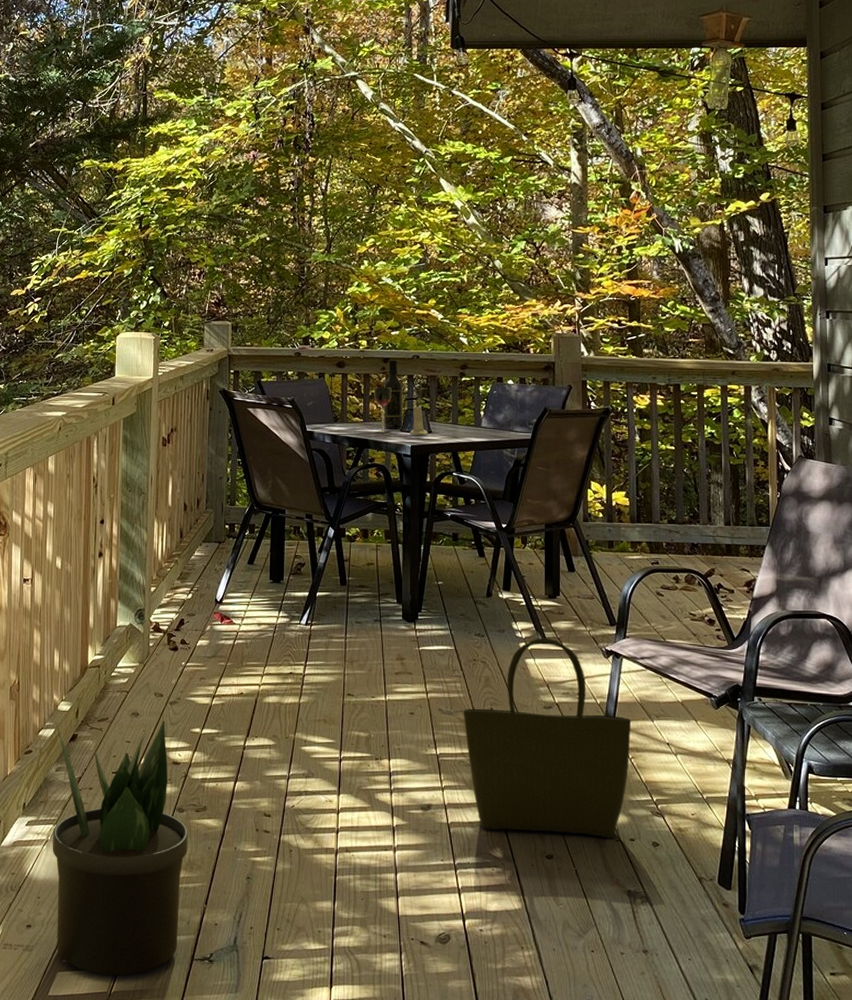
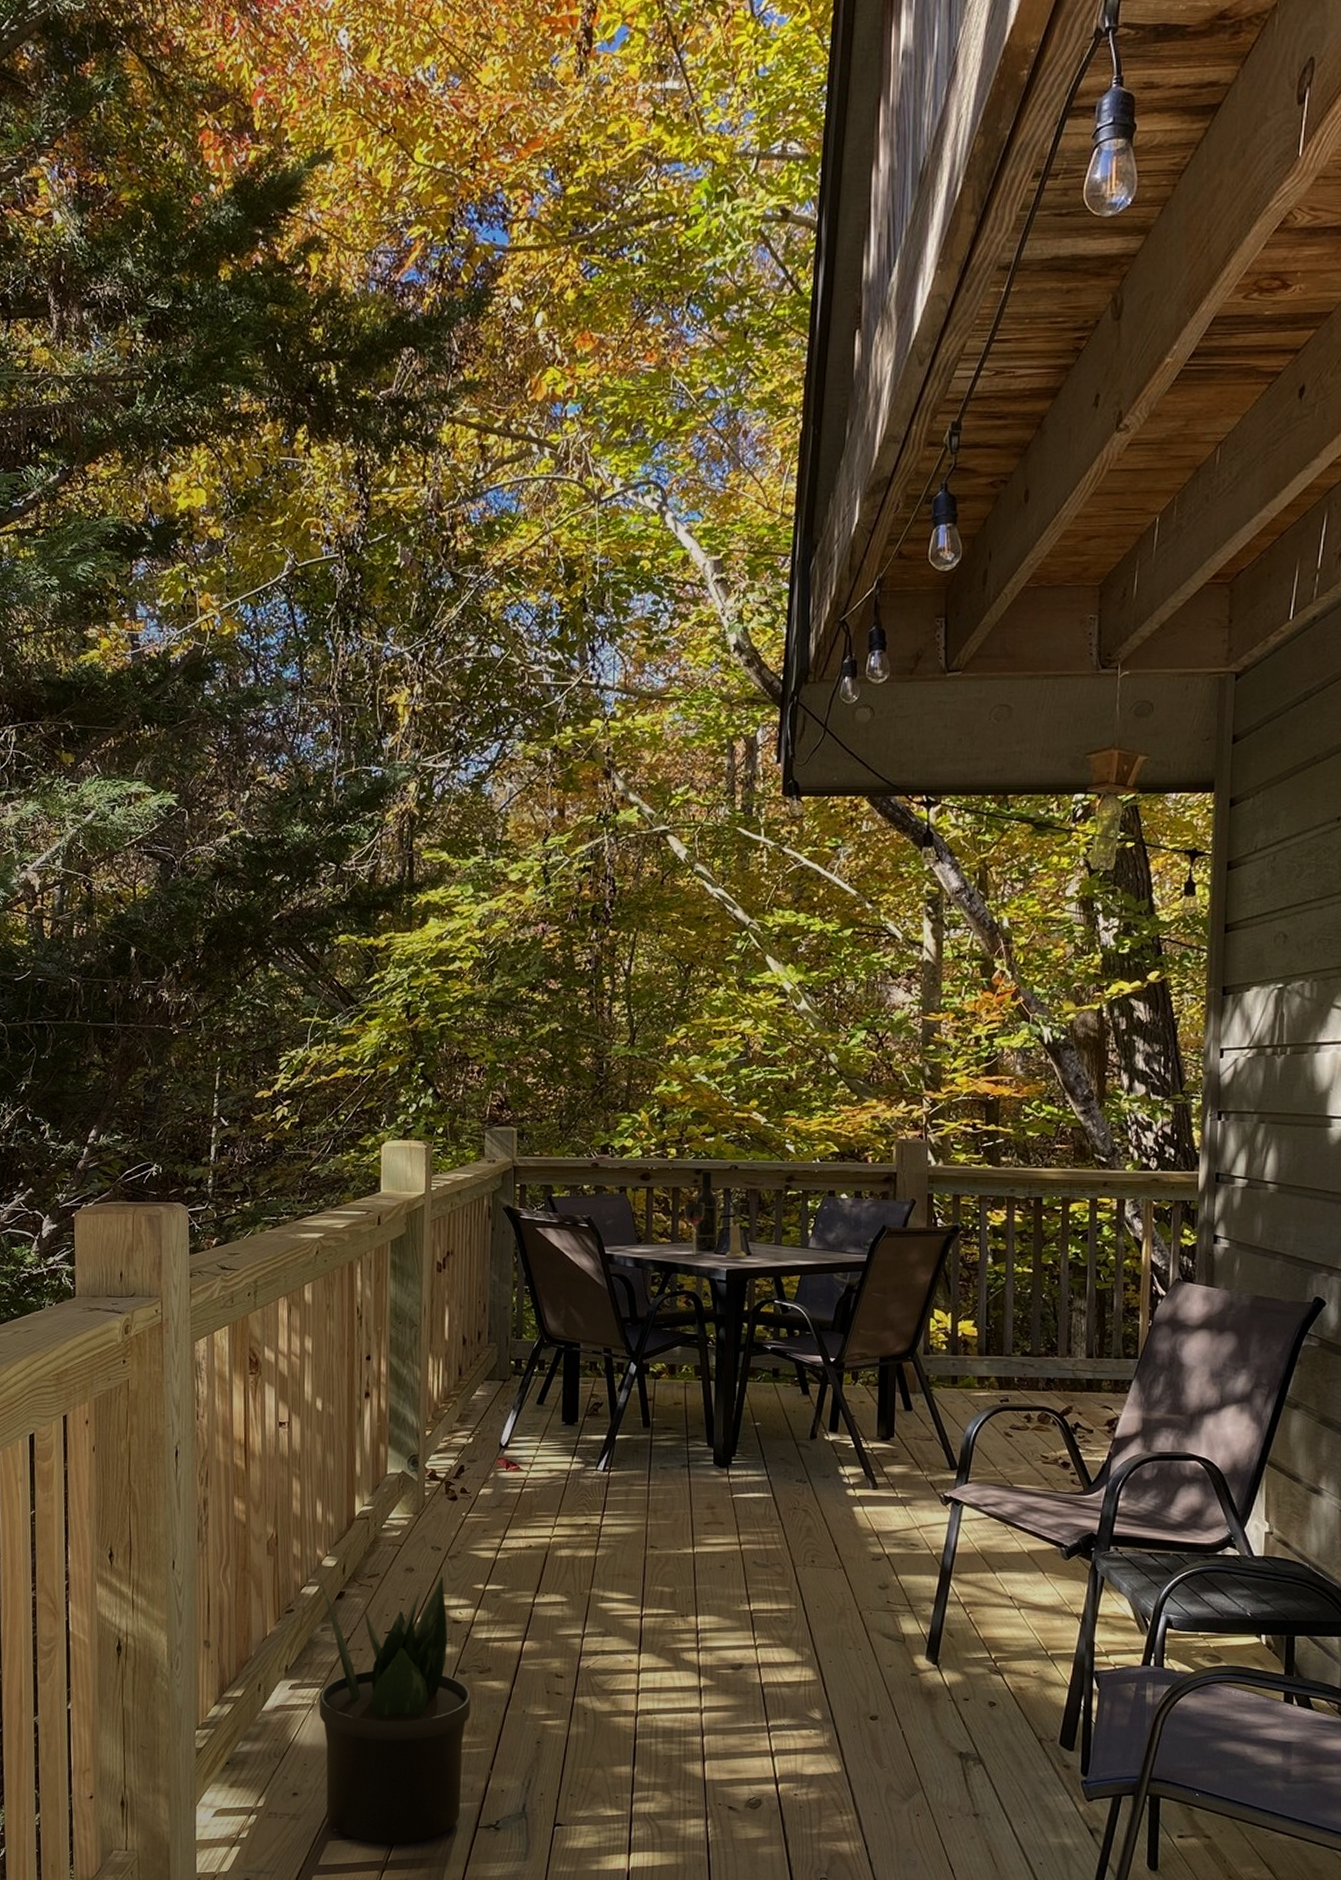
tote bag: present [463,638,632,839] -> none [780,1483,971,1698]

